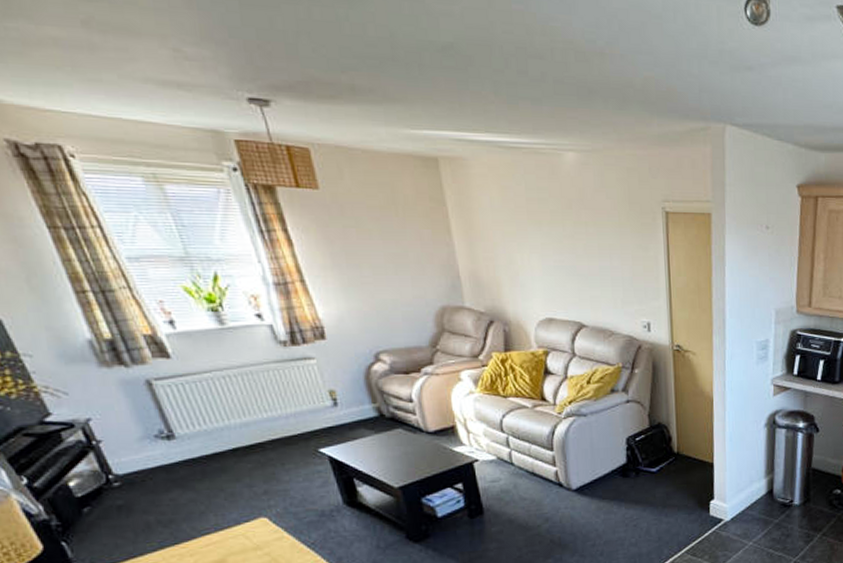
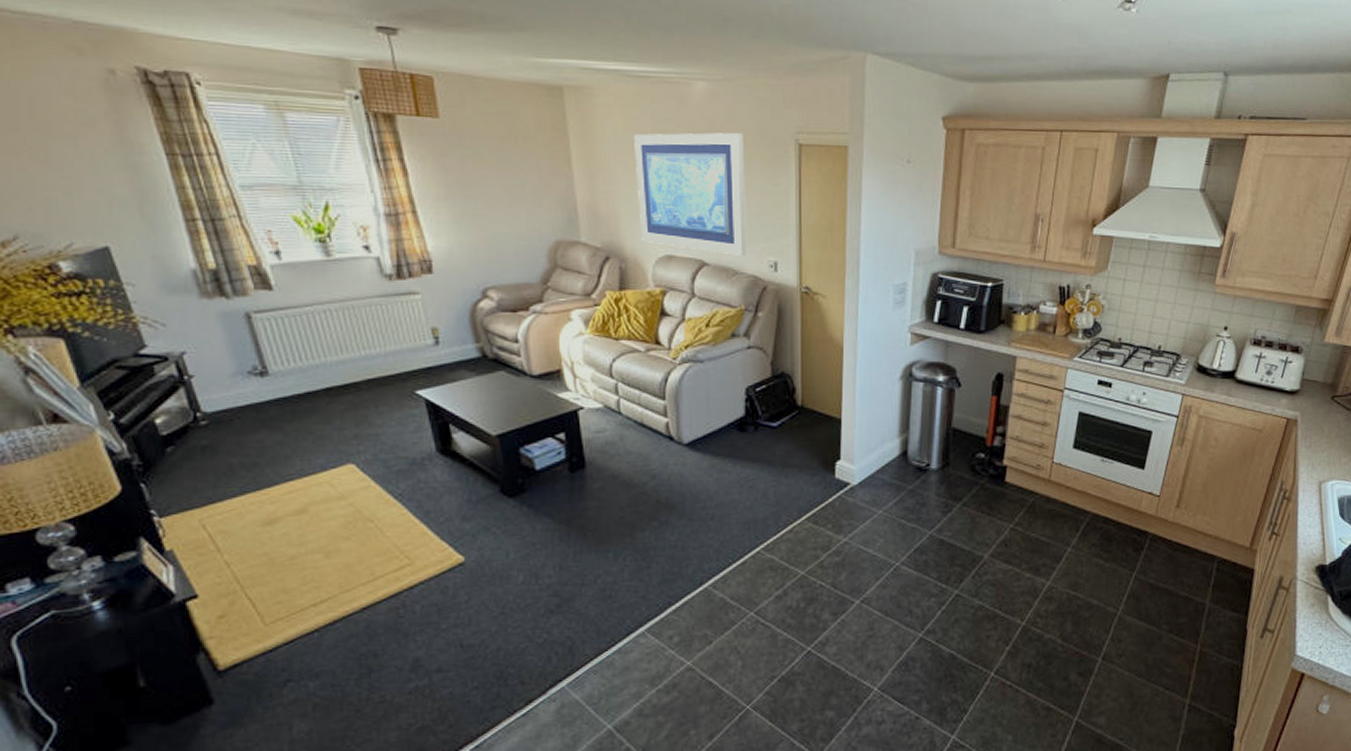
wall art: none [510,202,621,317] -> present [634,132,746,255]

